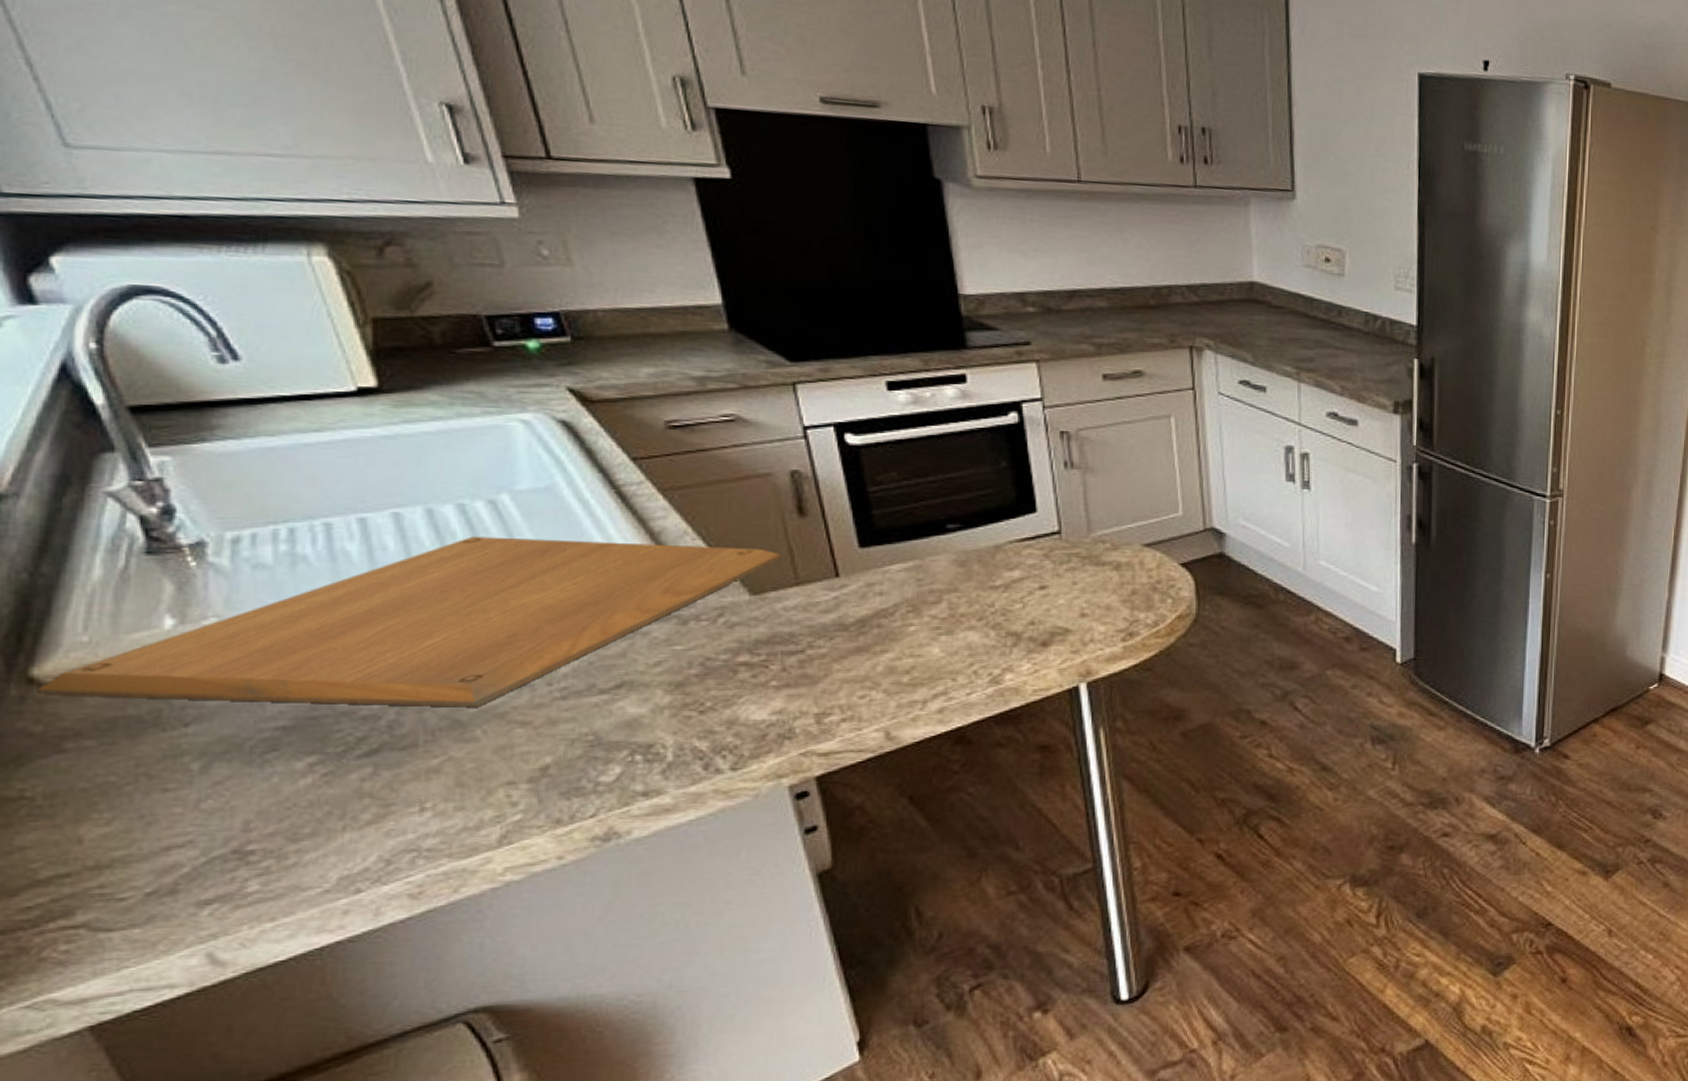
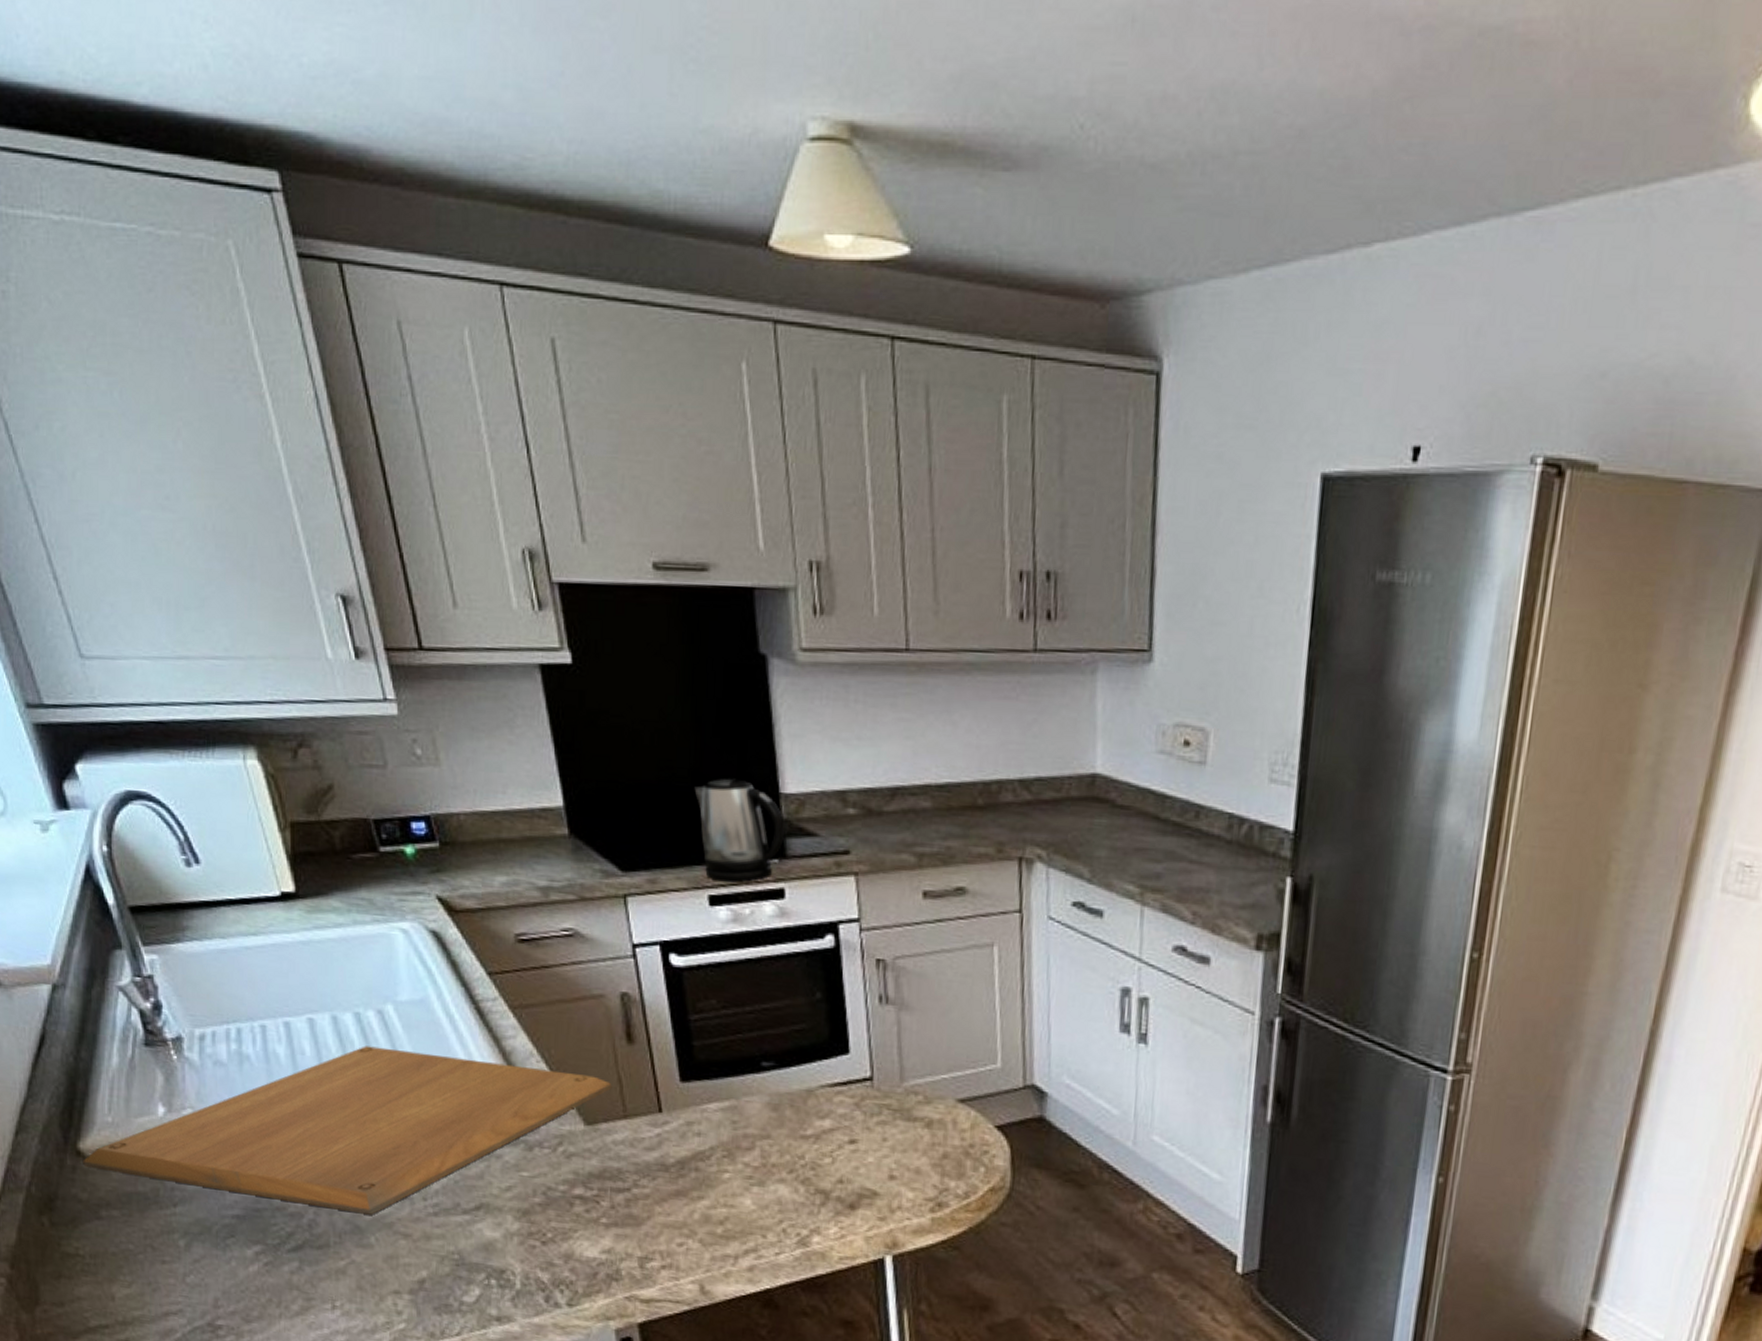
kettle: none [869,281,964,369] -> present [694,778,784,882]

